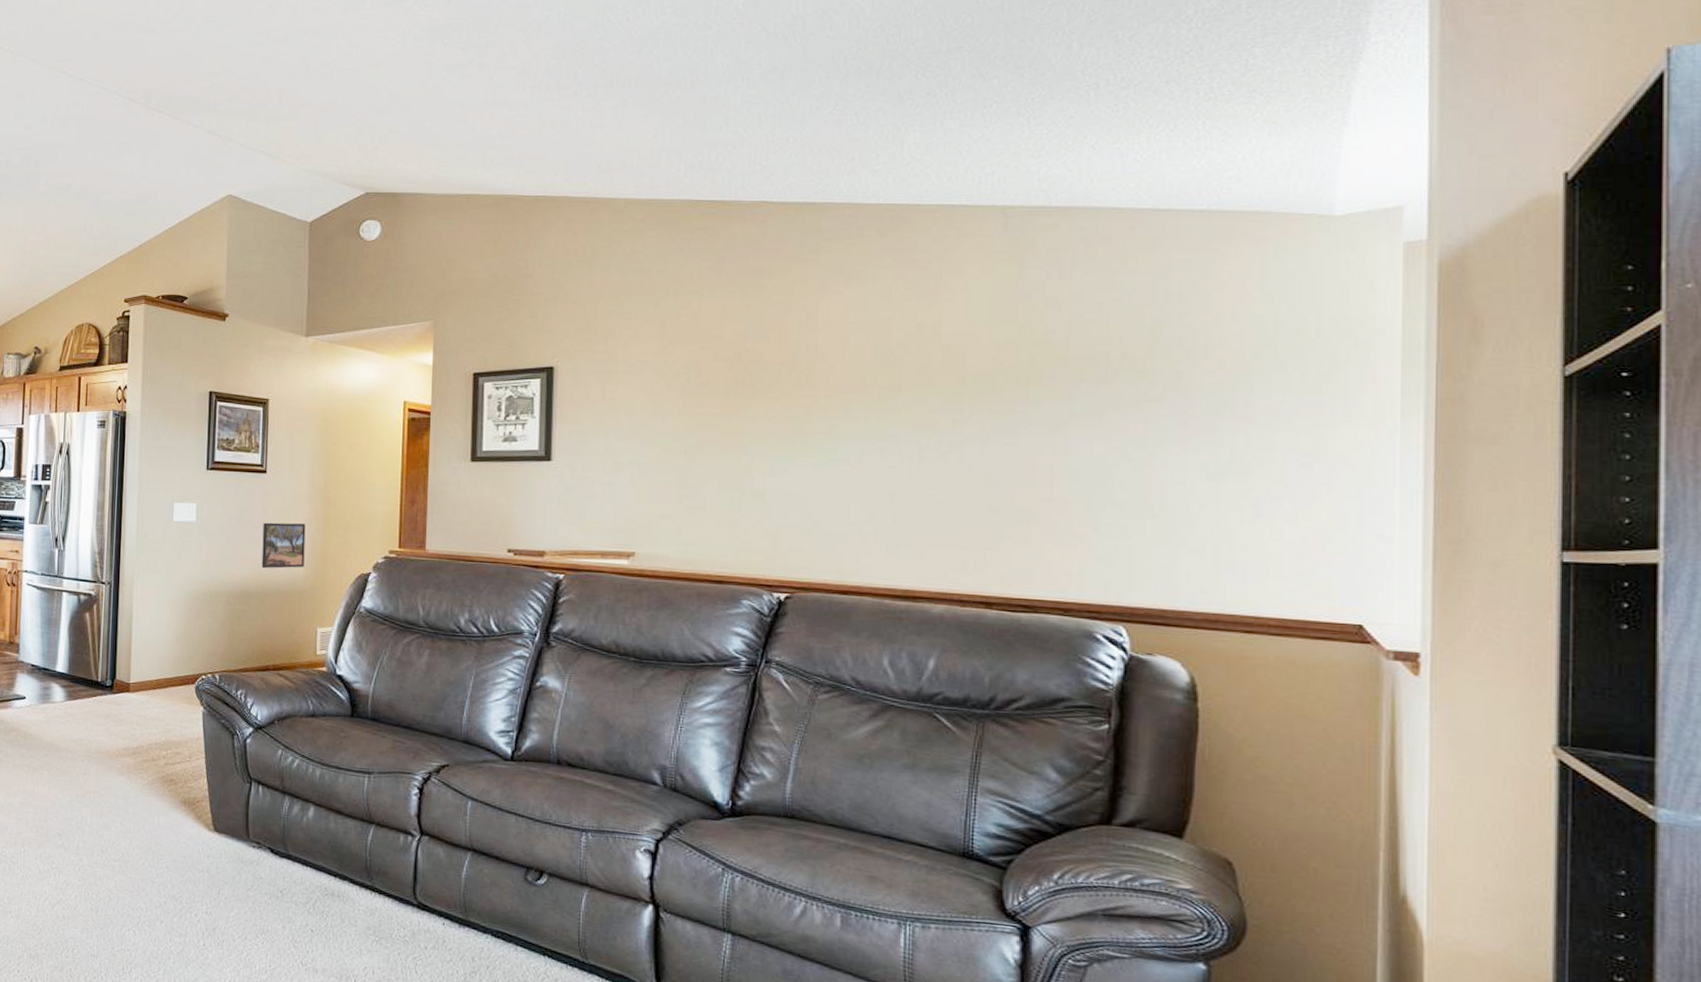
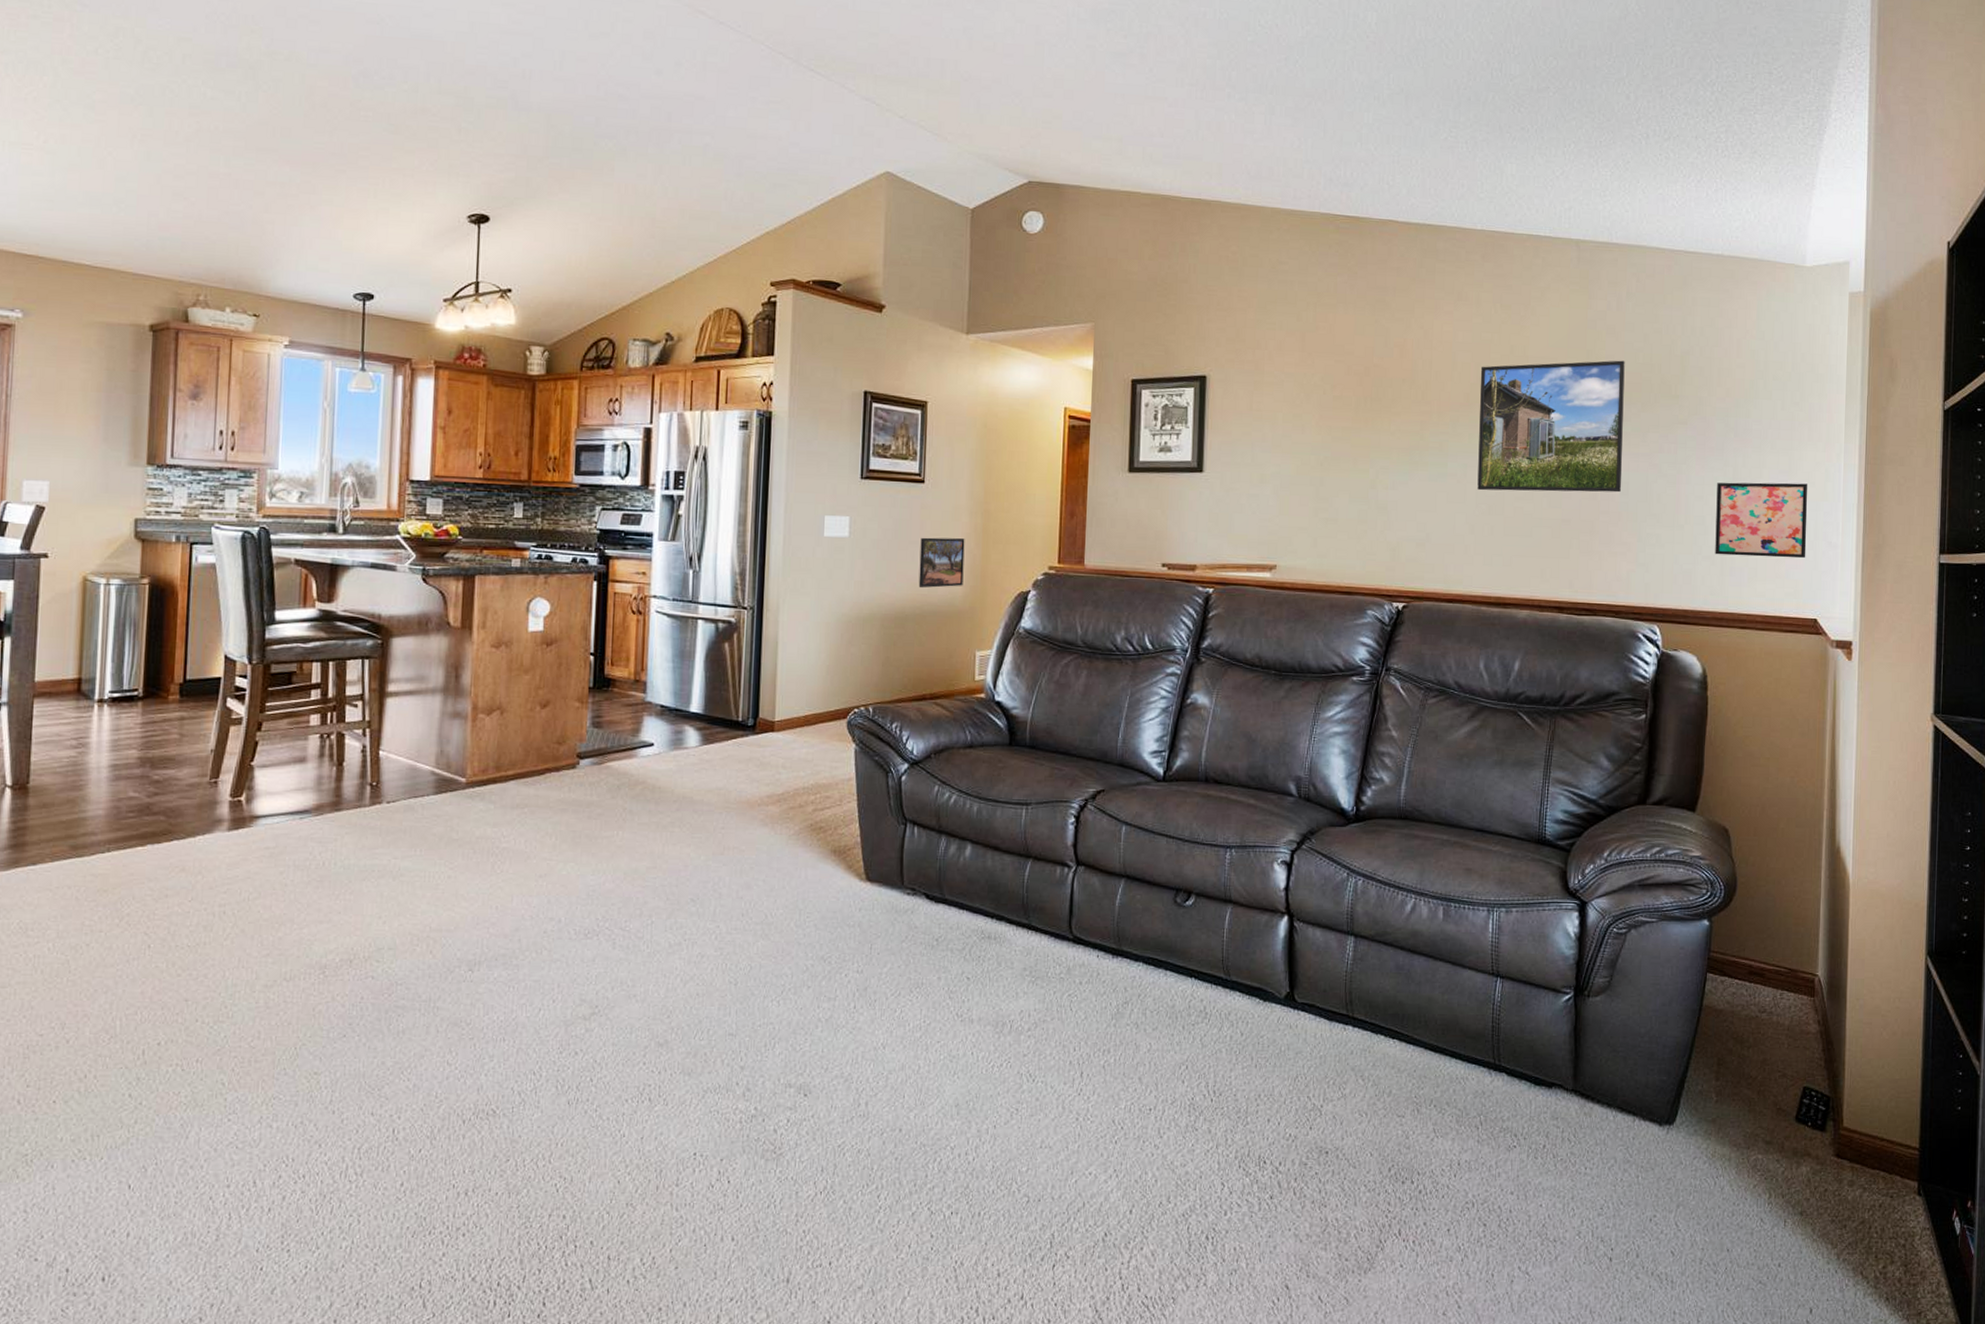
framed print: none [877,333,1071,479] -> present [1477,360,1625,493]
wall art: none [1205,466,1345,554] -> present [1715,482,1808,559]

